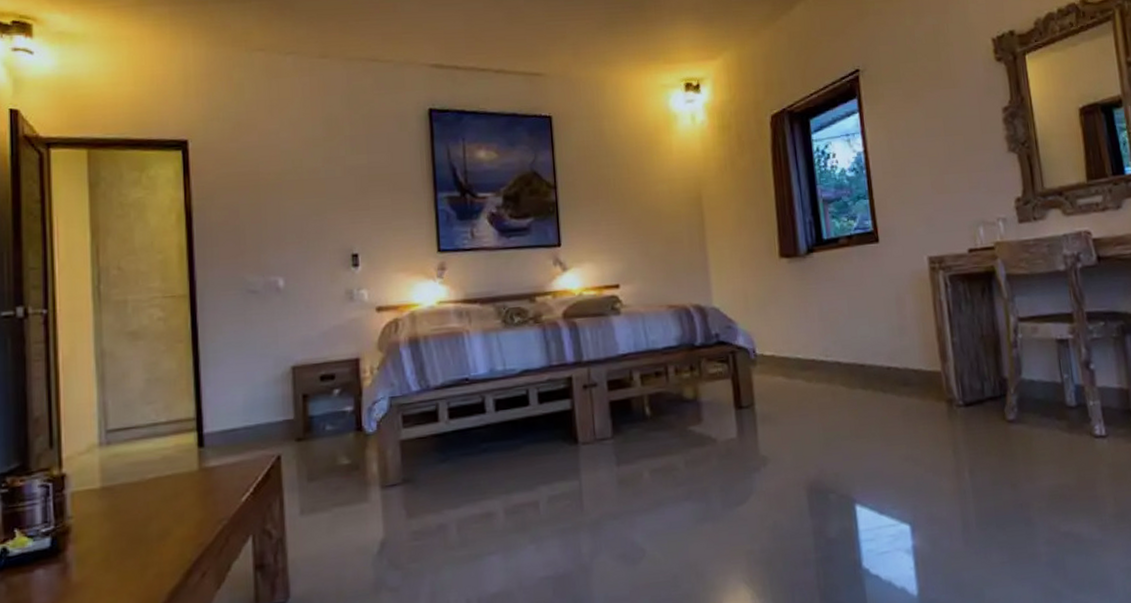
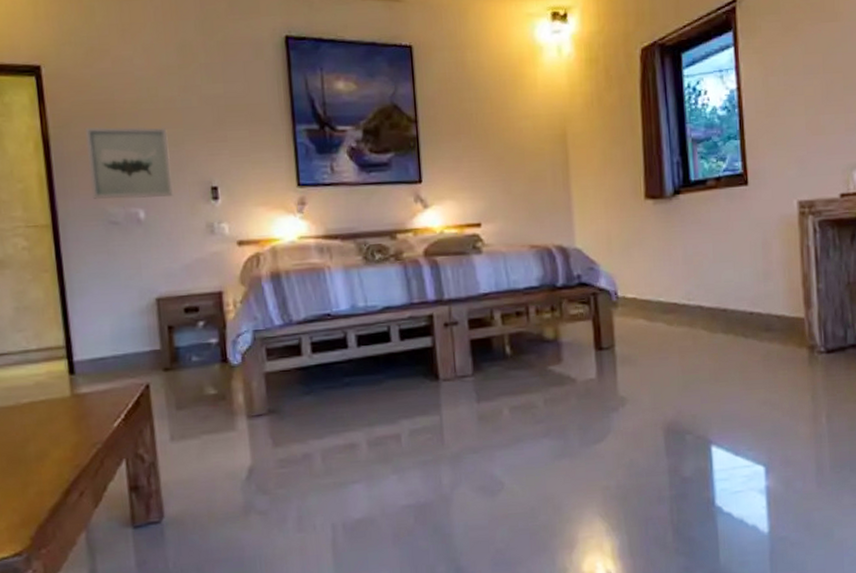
wall art: none [228,197,313,268] -> present [84,127,173,199]

